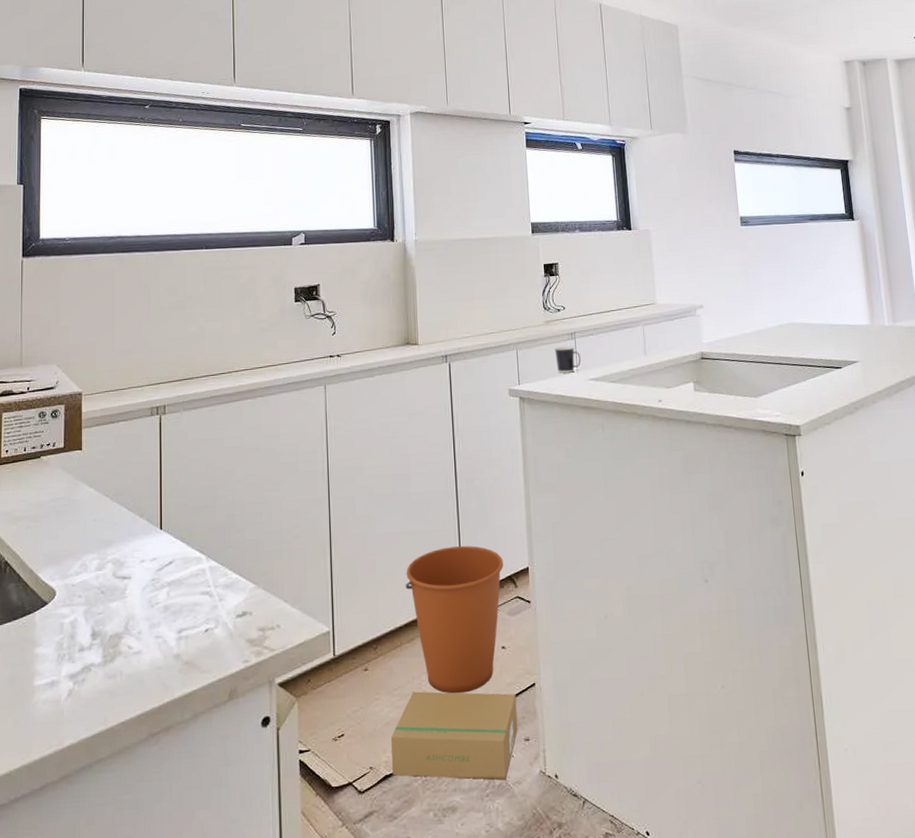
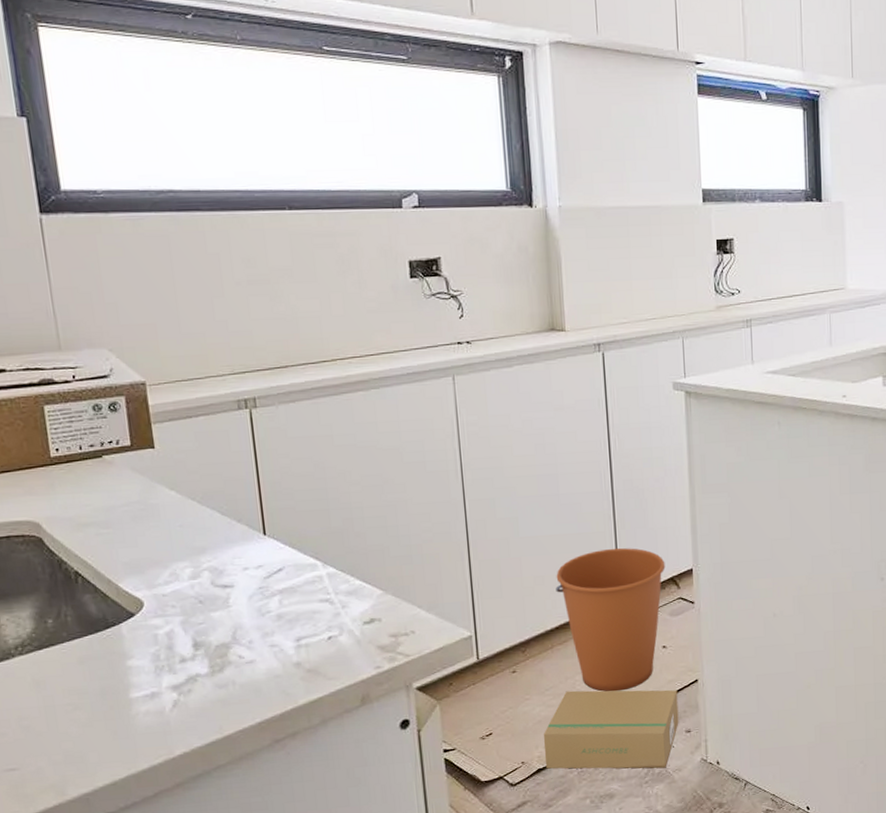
mug: present [555,346,581,373] -> none [727,335,757,365]

